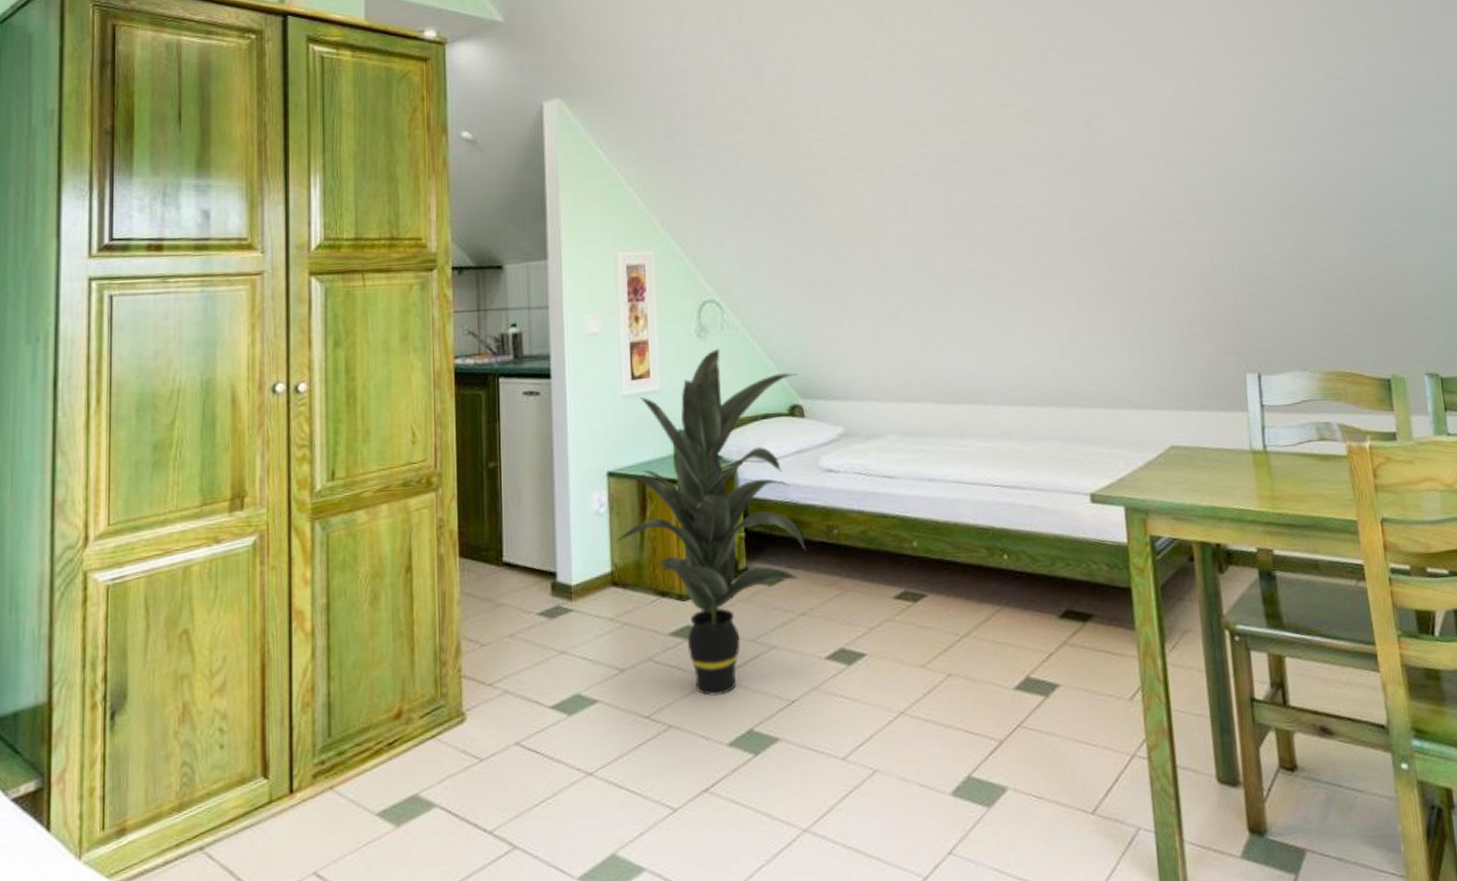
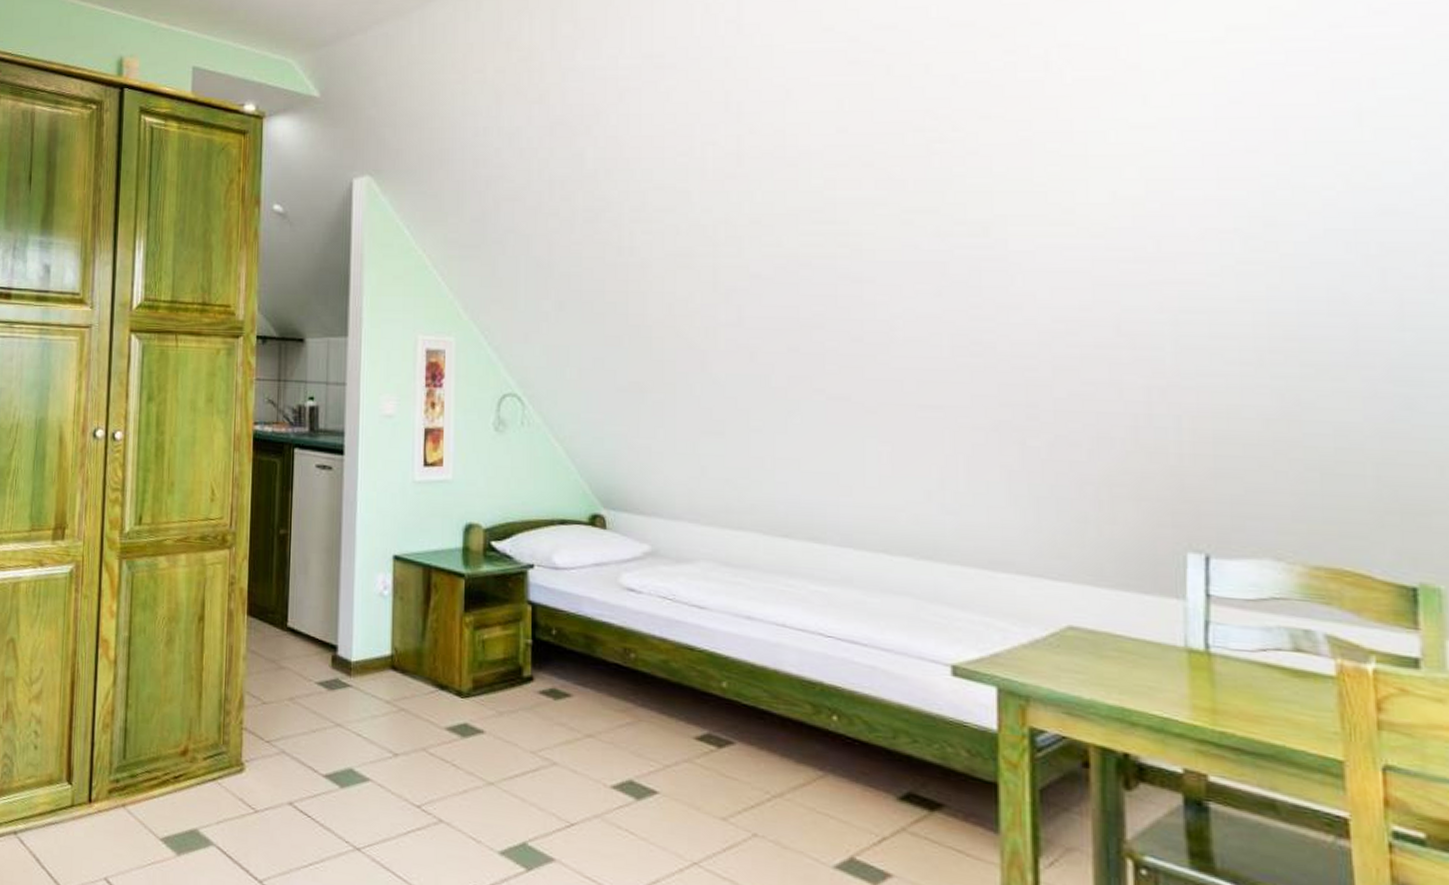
indoor plant: present [617,349,806,697] -> none [399,445,602,802]

